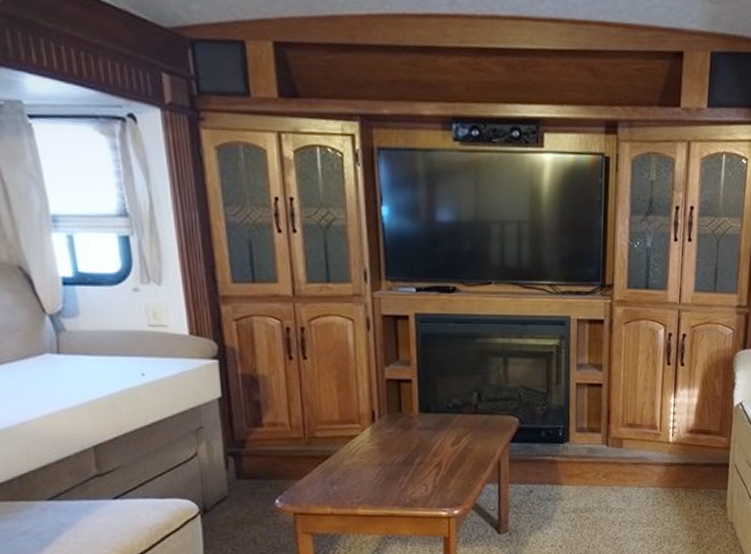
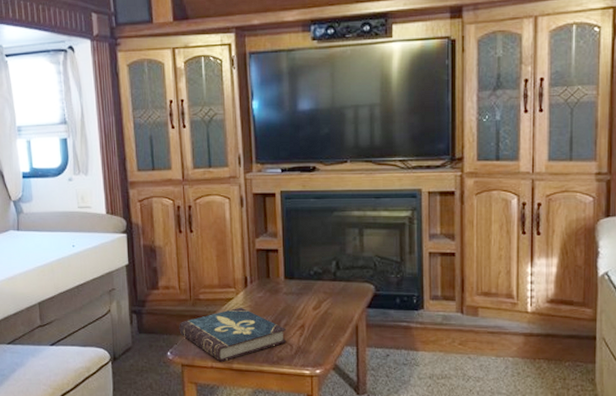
book: none [290,445,421,508] -> present [179,307,287,362]

